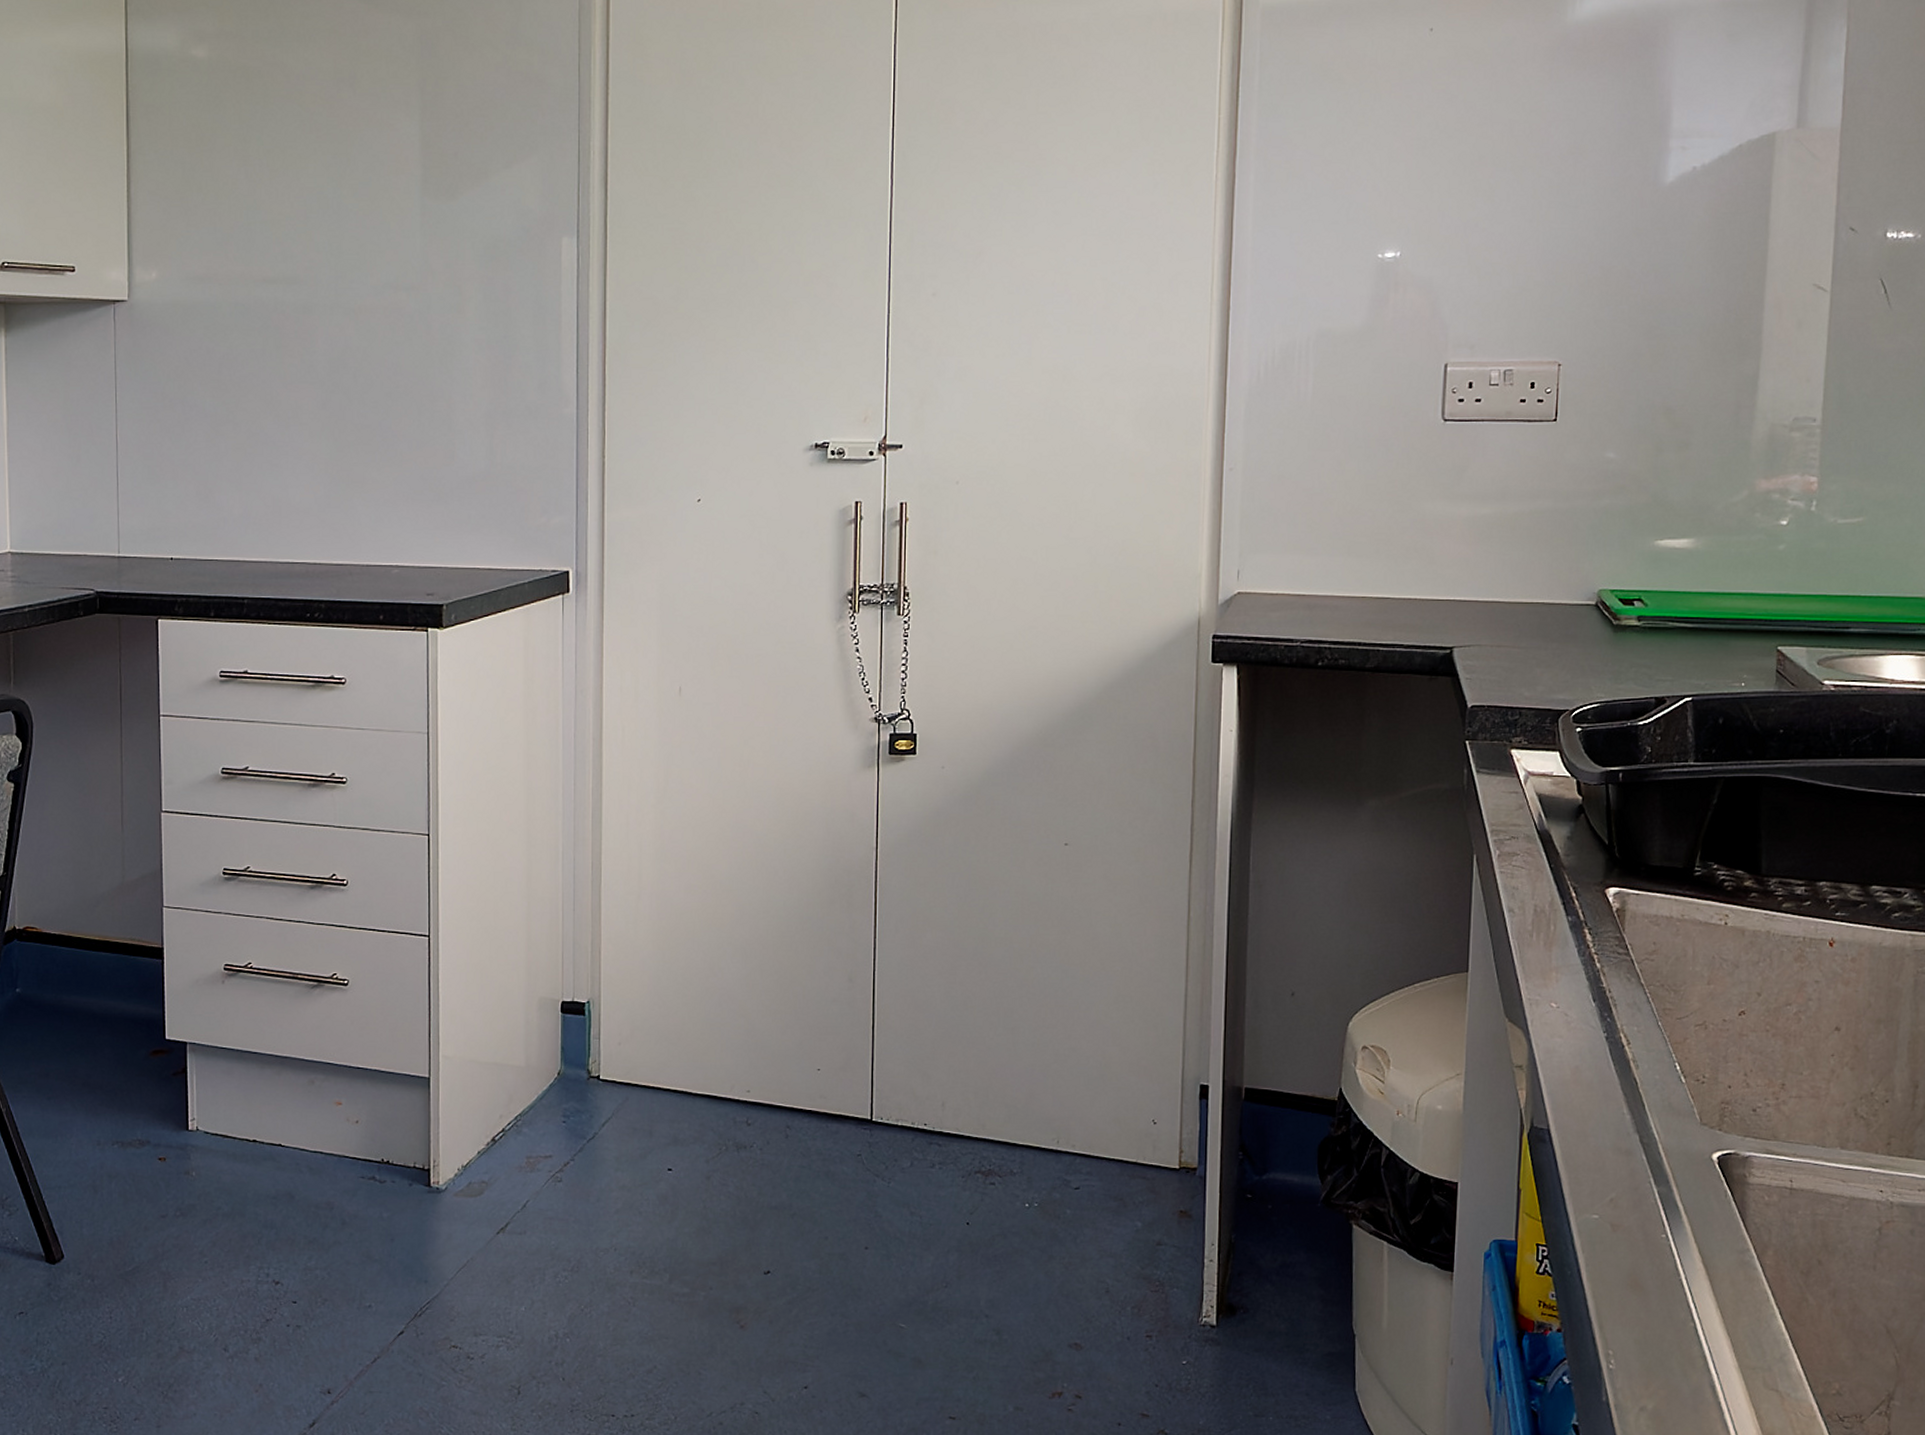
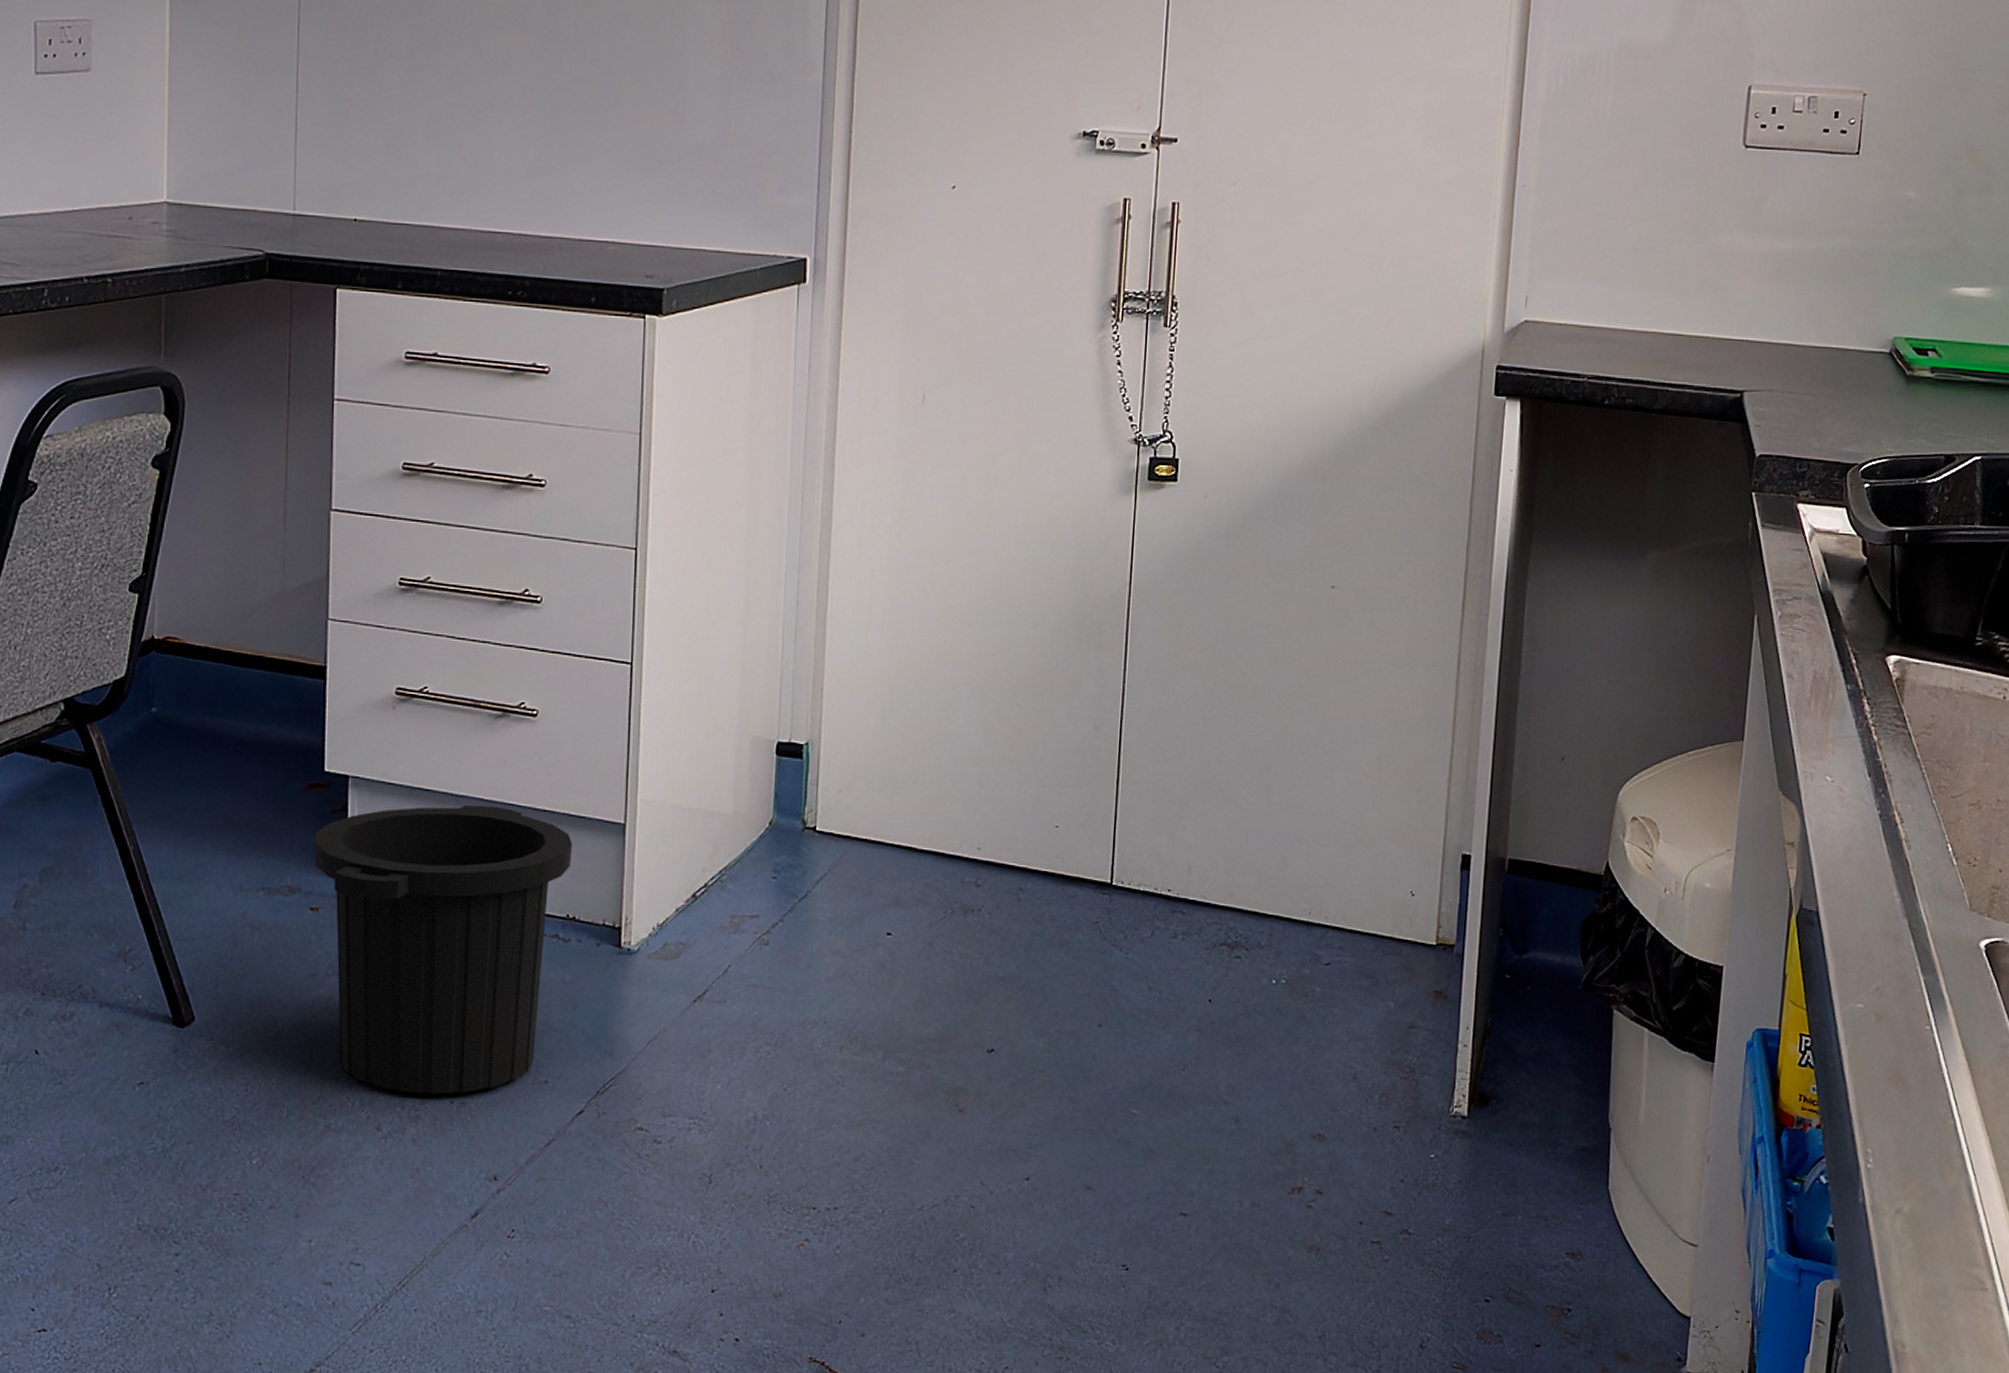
trash can: none [159,1065,384,1318] -> present [314,806,573,1094]

